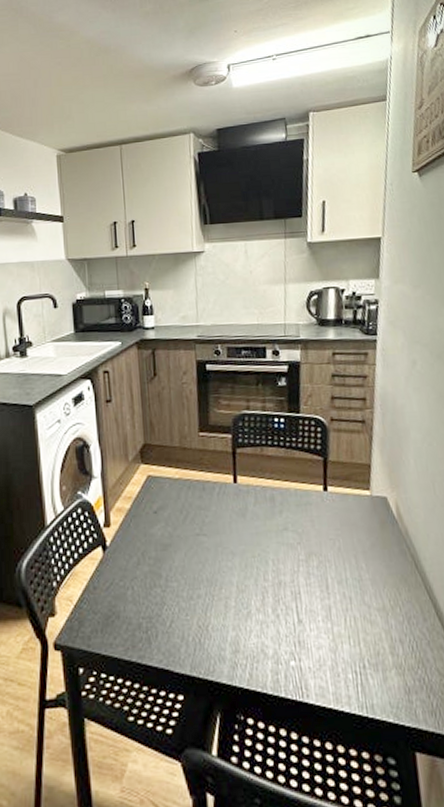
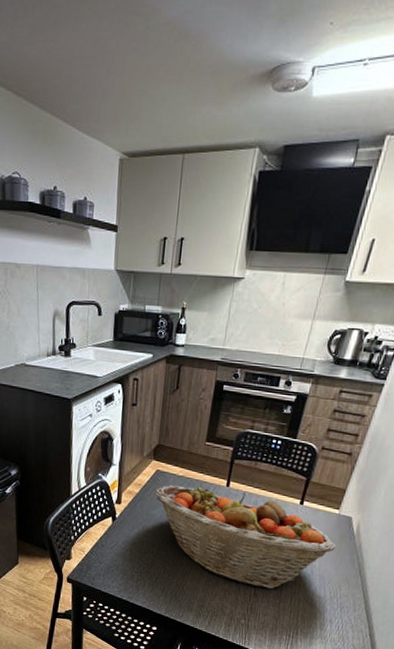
fruit basket: none [150,487,379,611] -> present [155,484,336,590]

